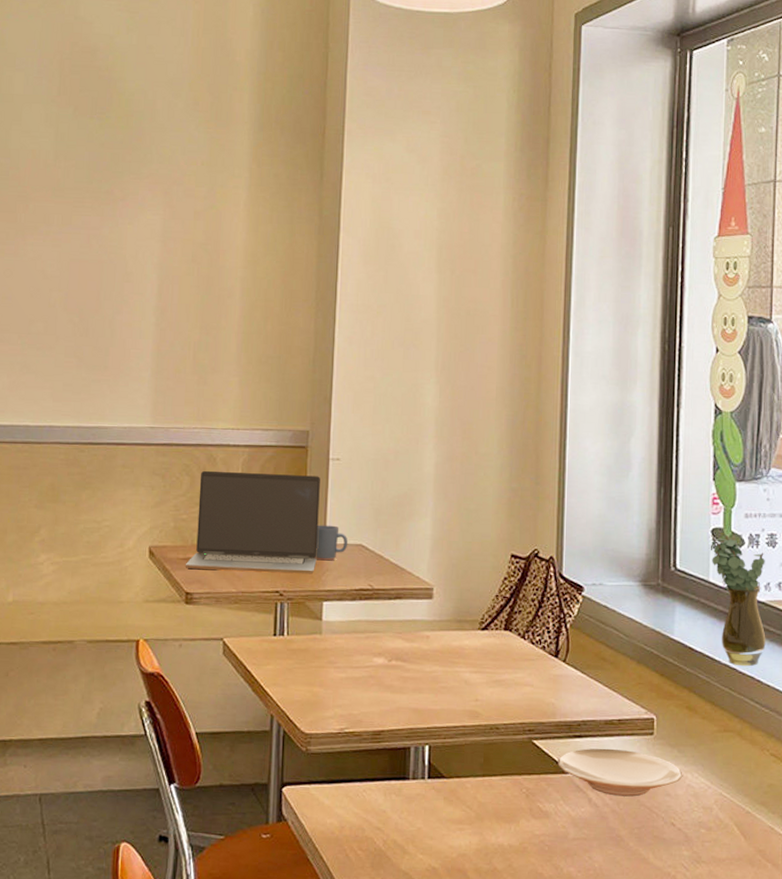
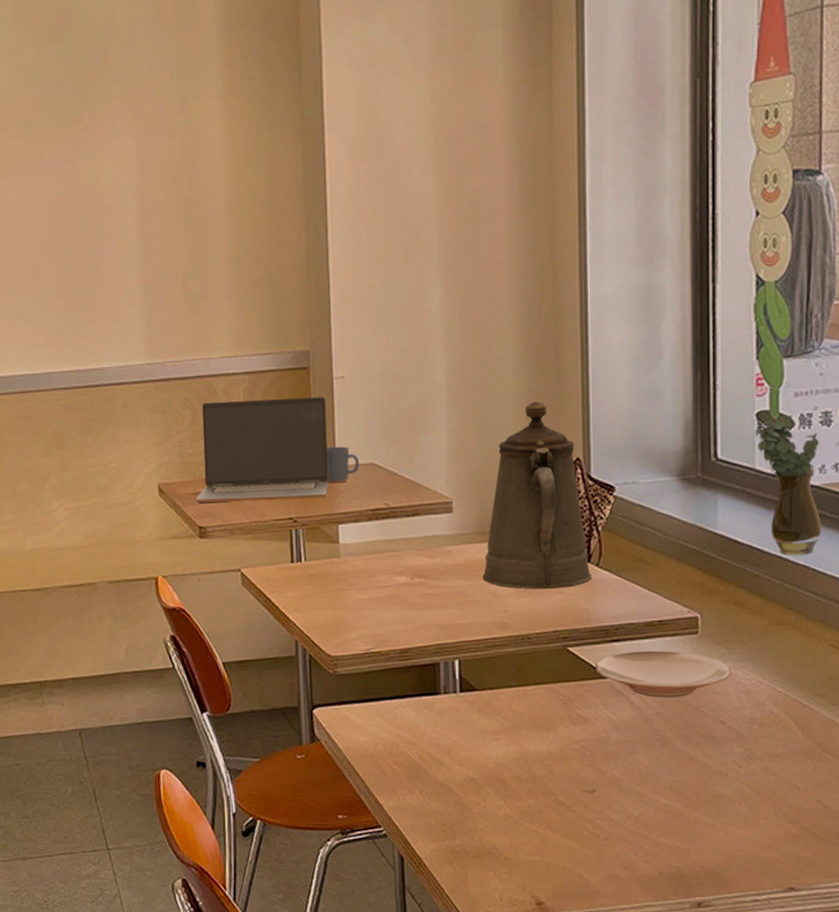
coffee pot: none [457,499,559,682] -> present [482,401,592,590]

